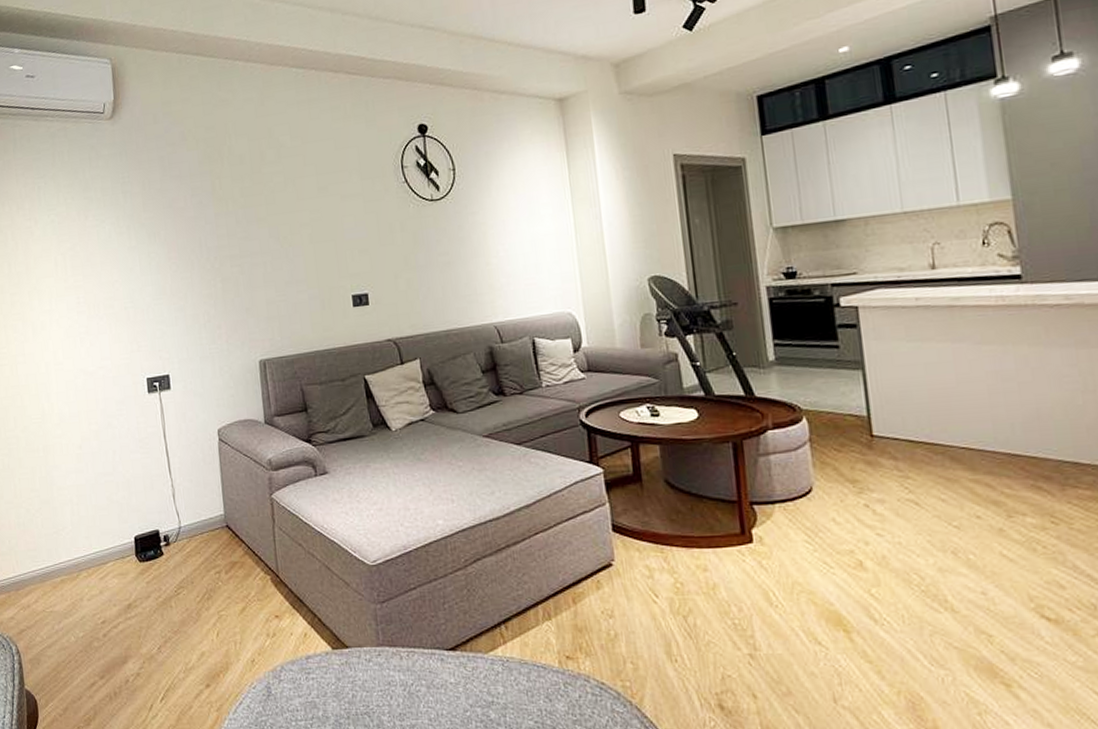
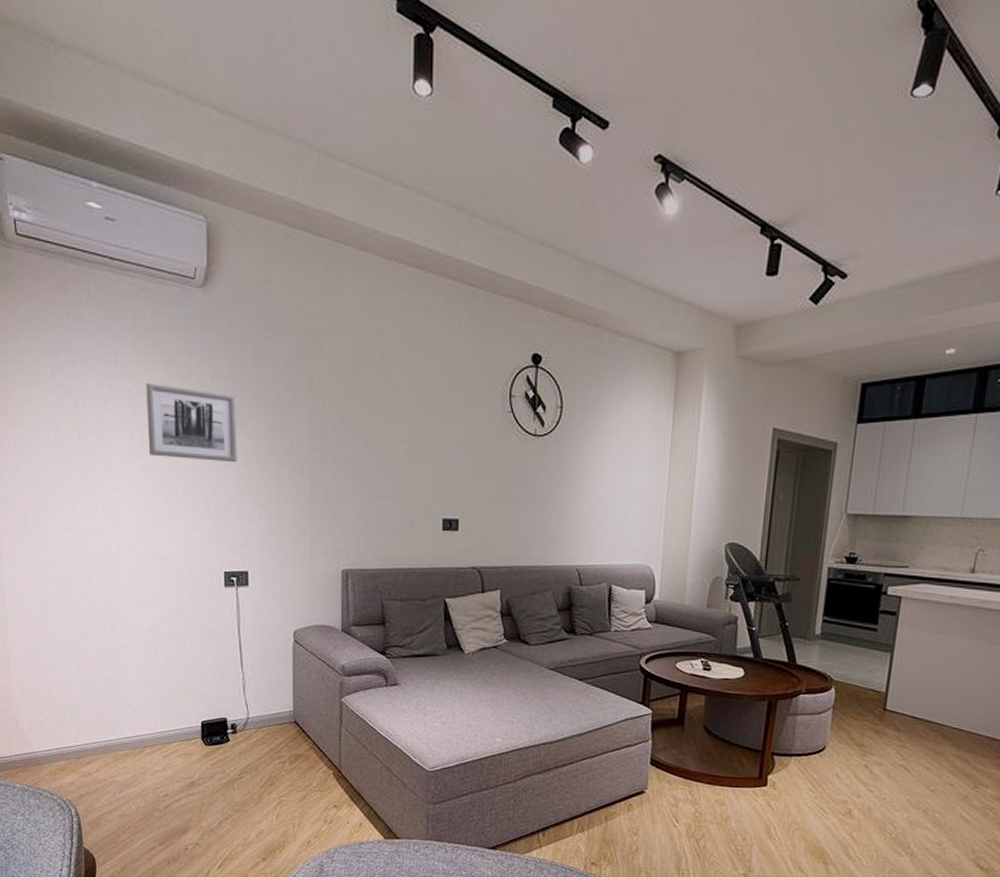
wall art: none [66,209,152,277] -> present [145,383,237,463]

